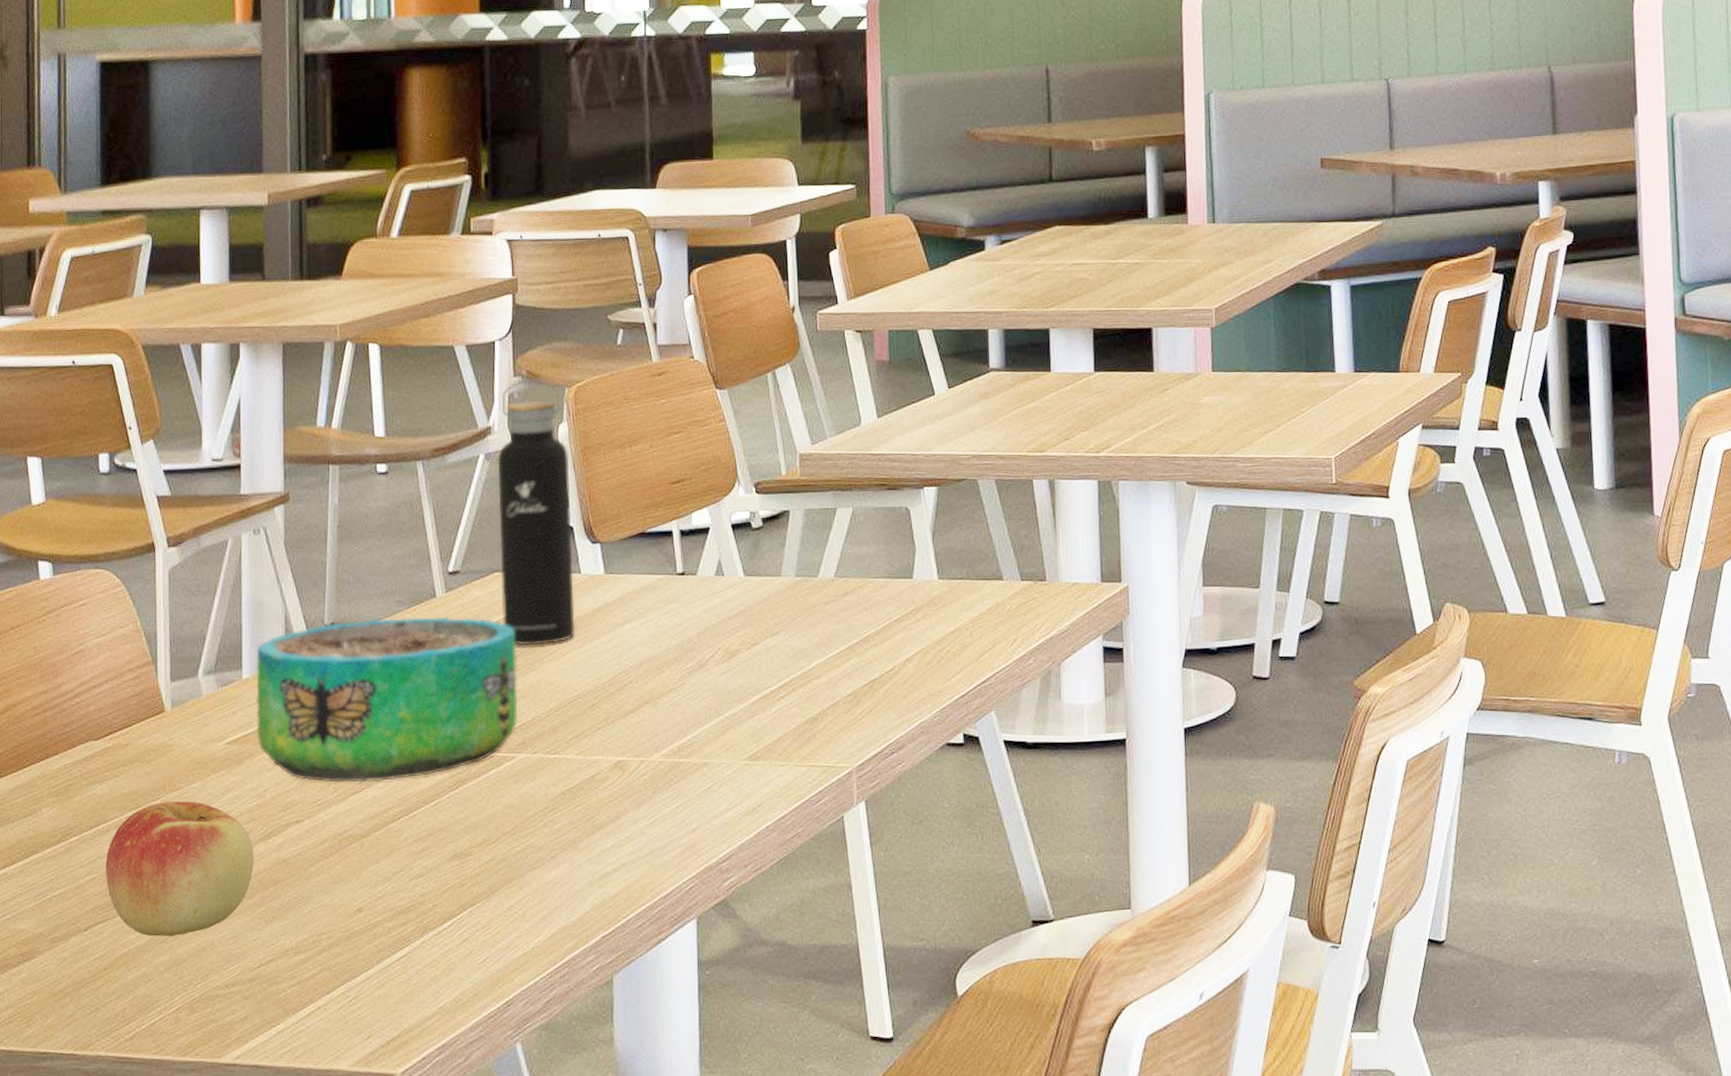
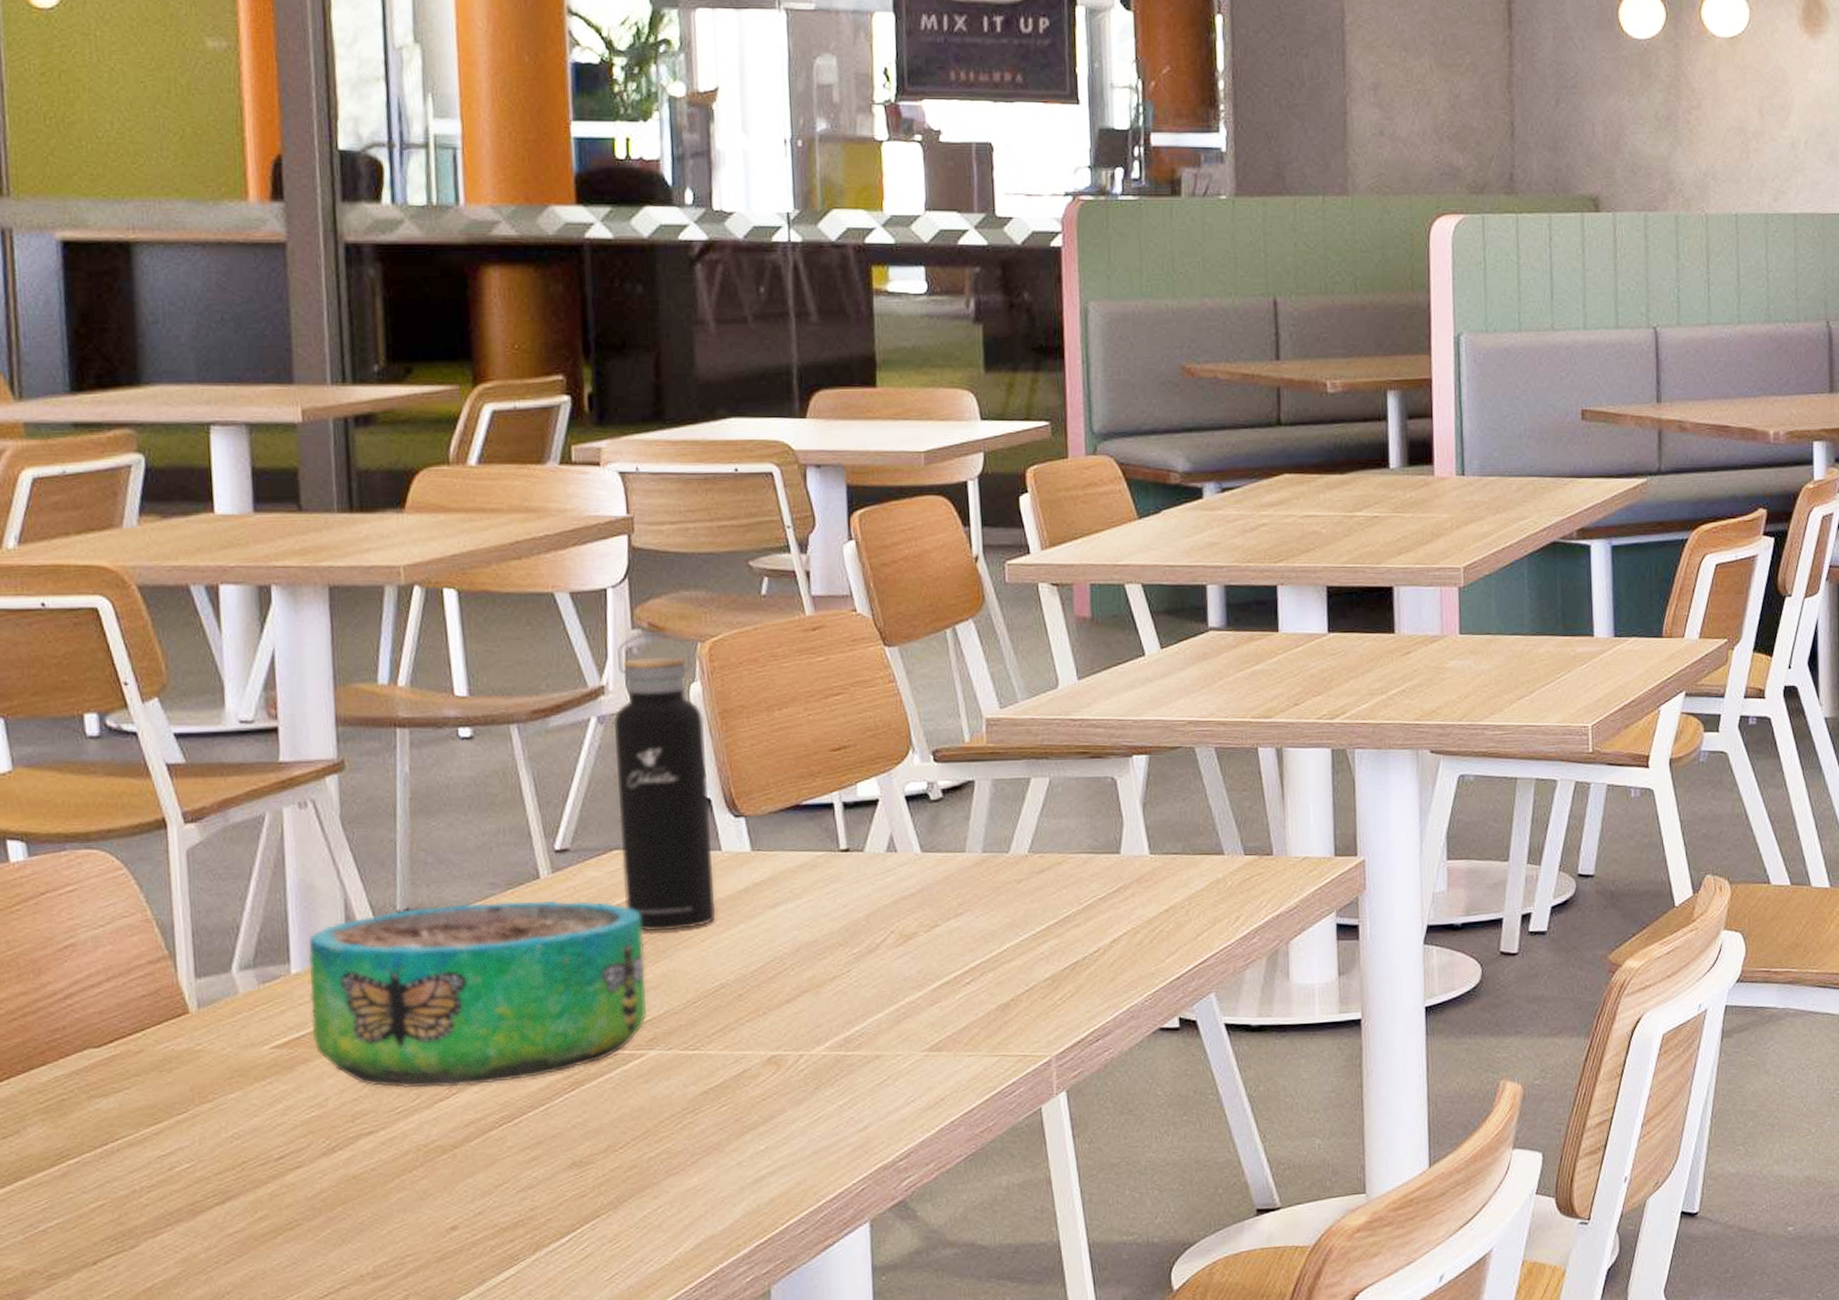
apple: present [106,801,254,937] -> none [117,1113,315,1268]

